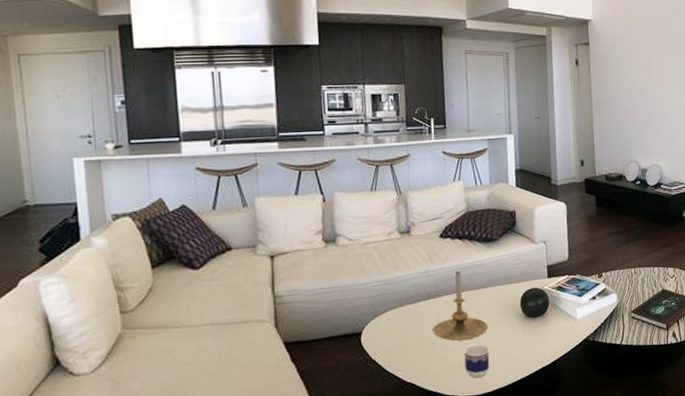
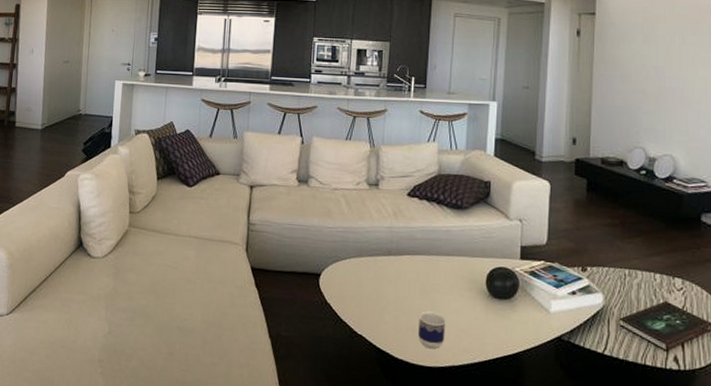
candle holder: present [433,271,489,341] -> none [389,233,448,306]

